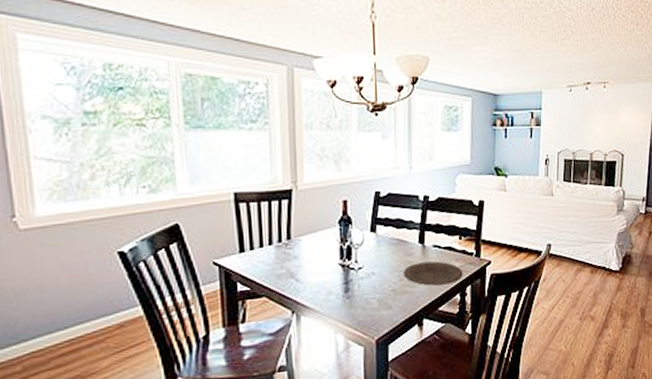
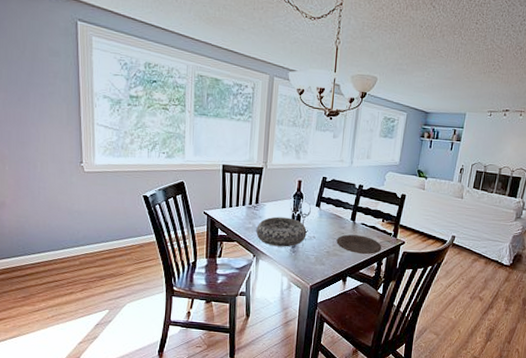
decorative bowl: none [292,252,363,295] -> present [256,216,307,247]

